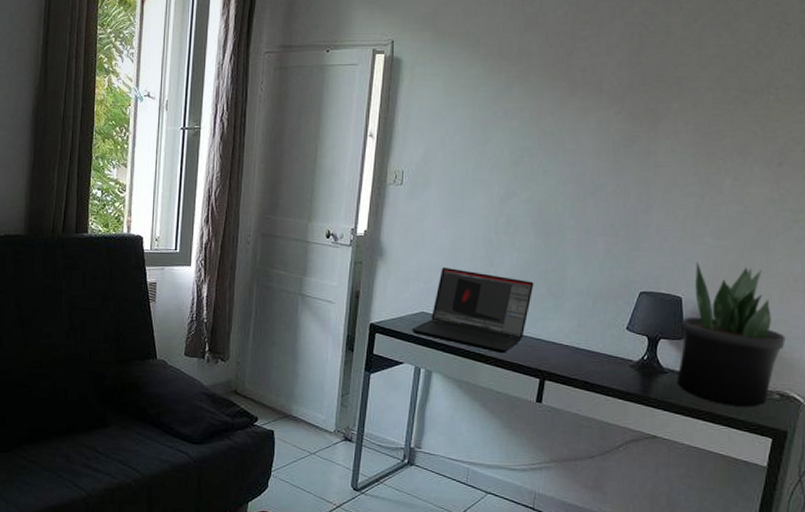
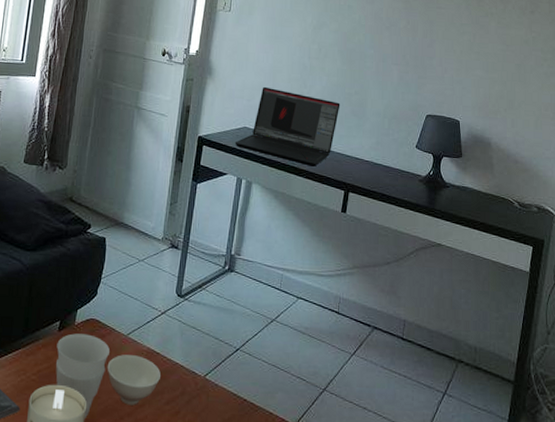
planter: present [676,261,785,407] -> none [456,90,540,219]

